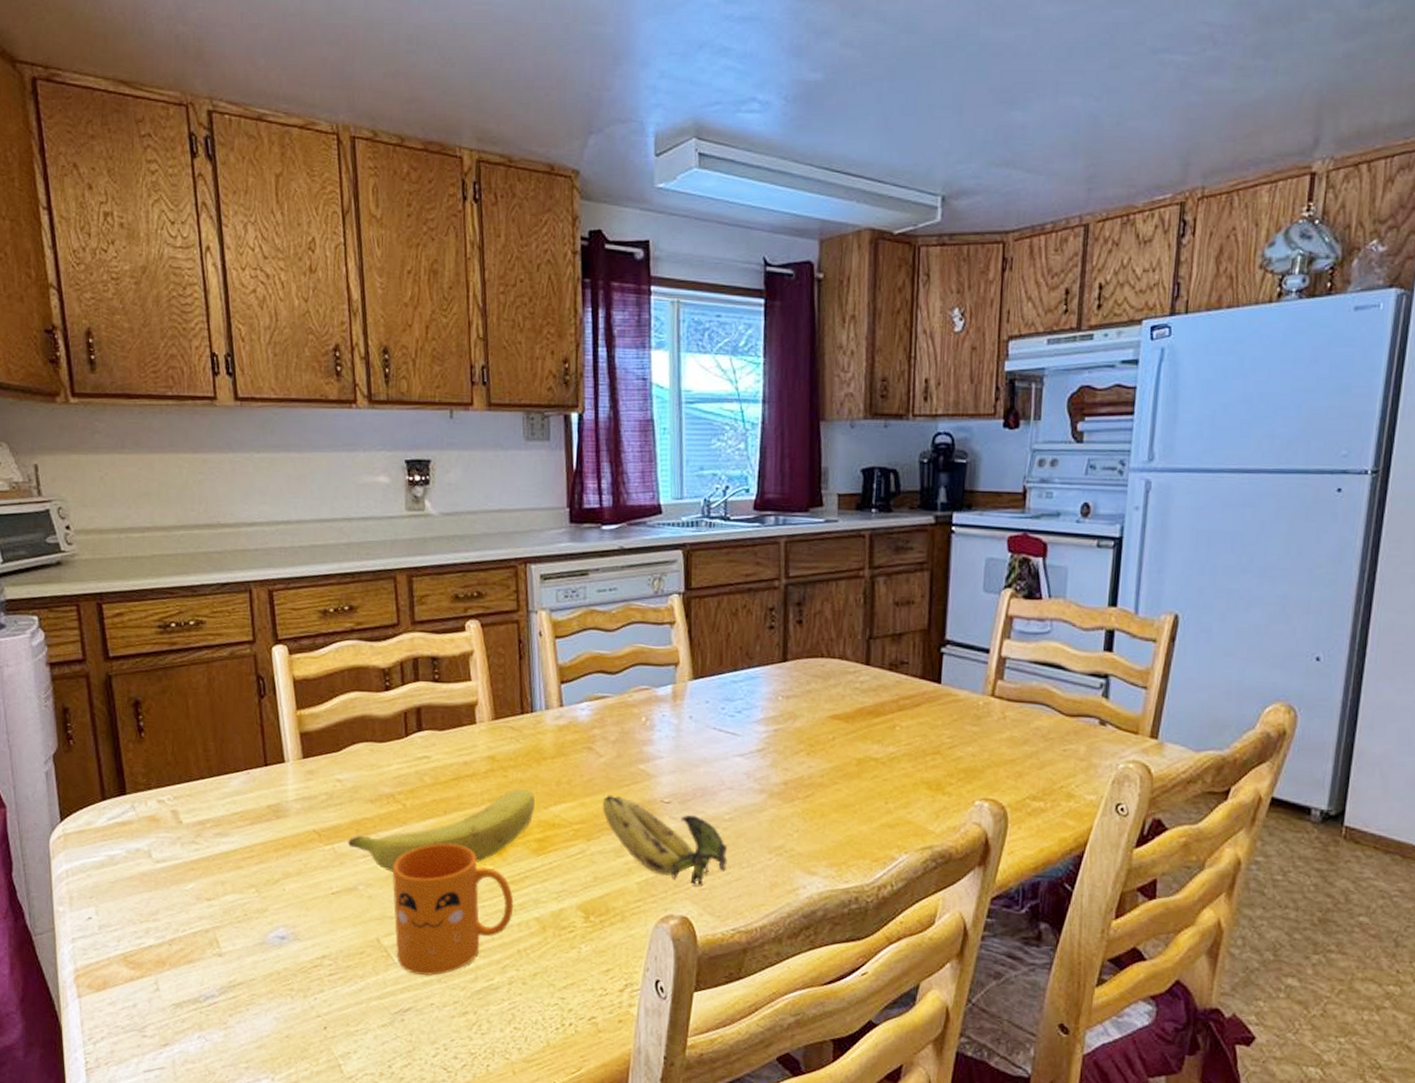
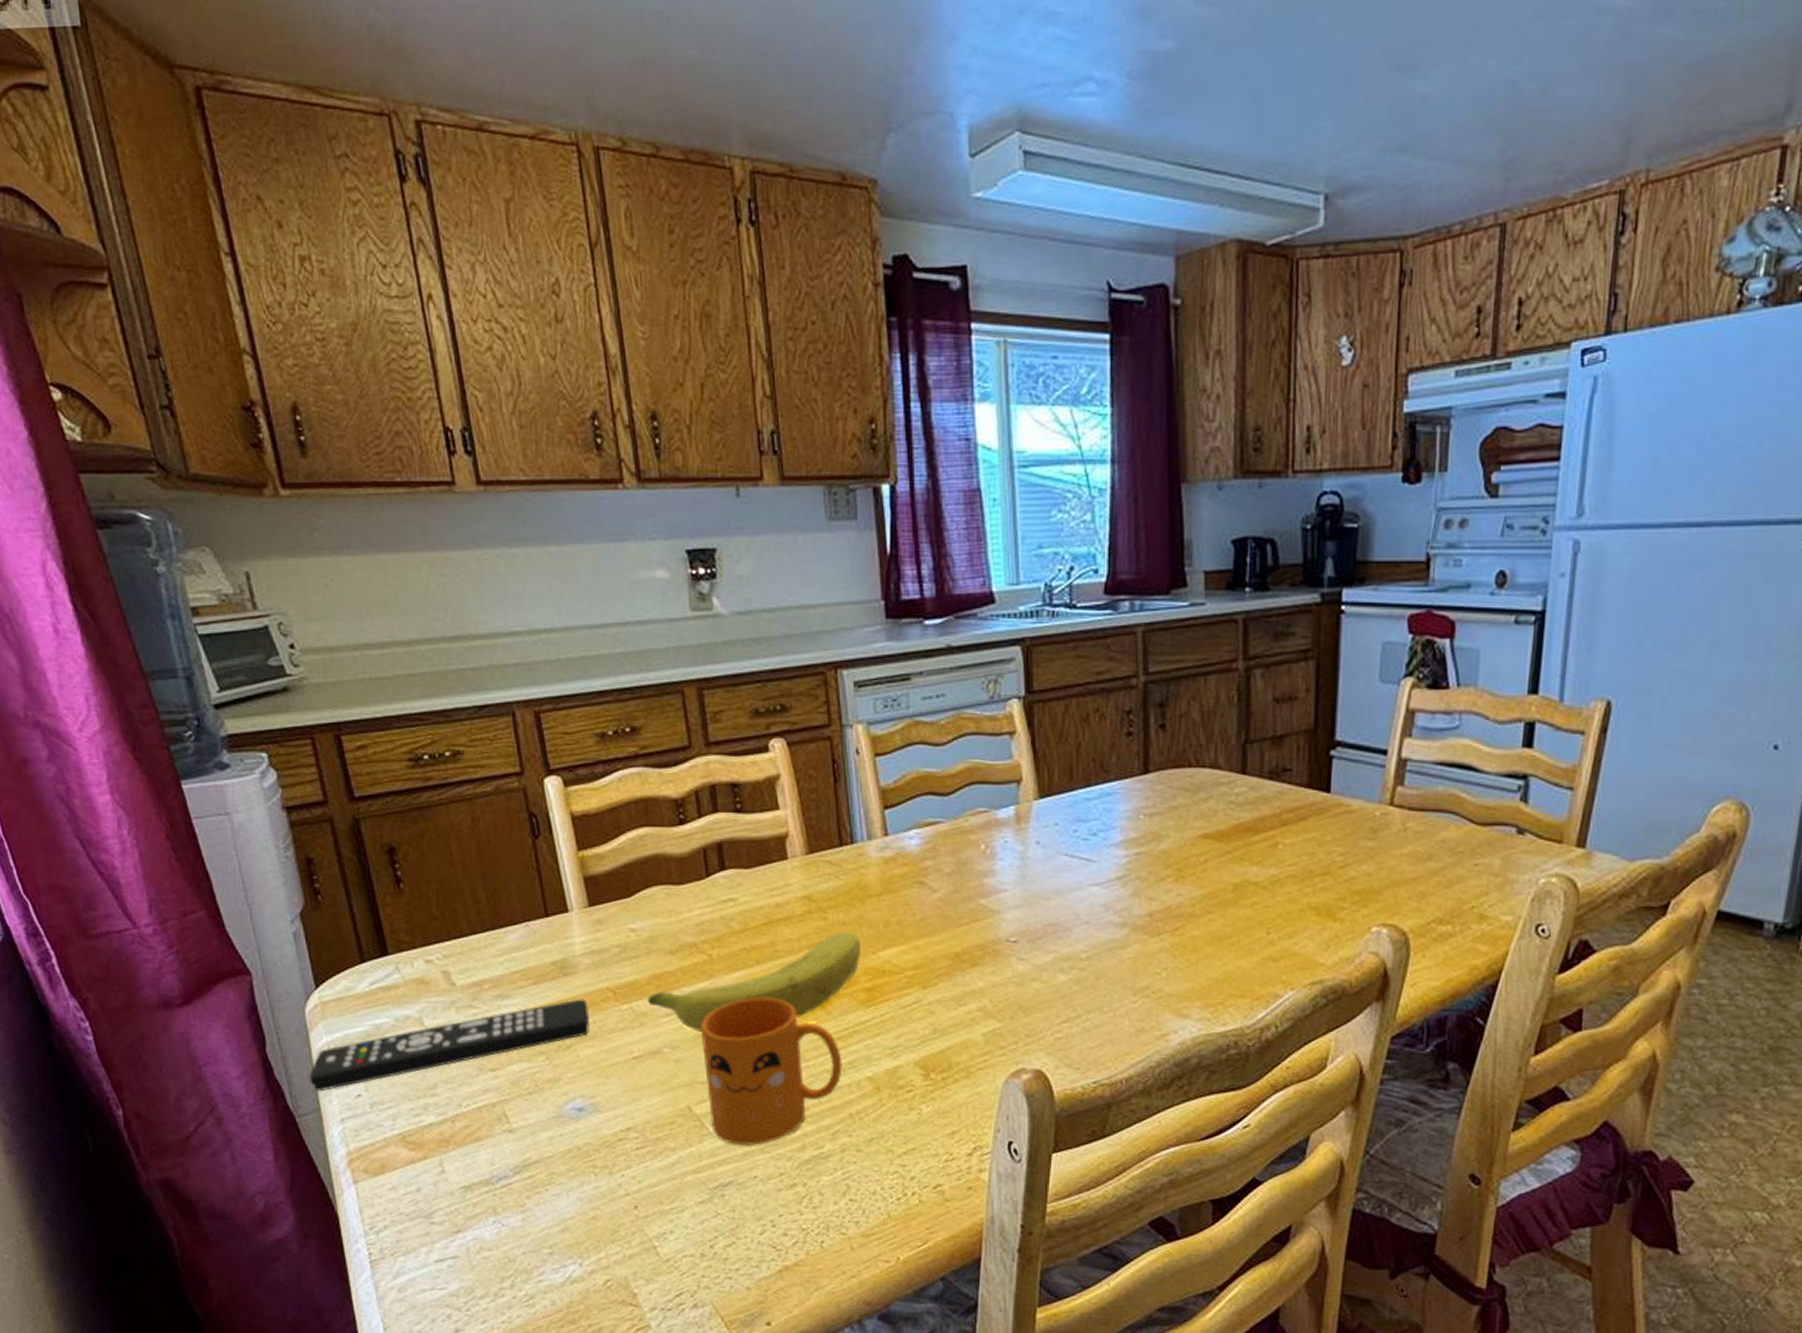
remote control: none [48,839,296,914] -> present [309,999,590,1092]
banana: present [602,795,728,887] -> none [939,935,1086,1036]

